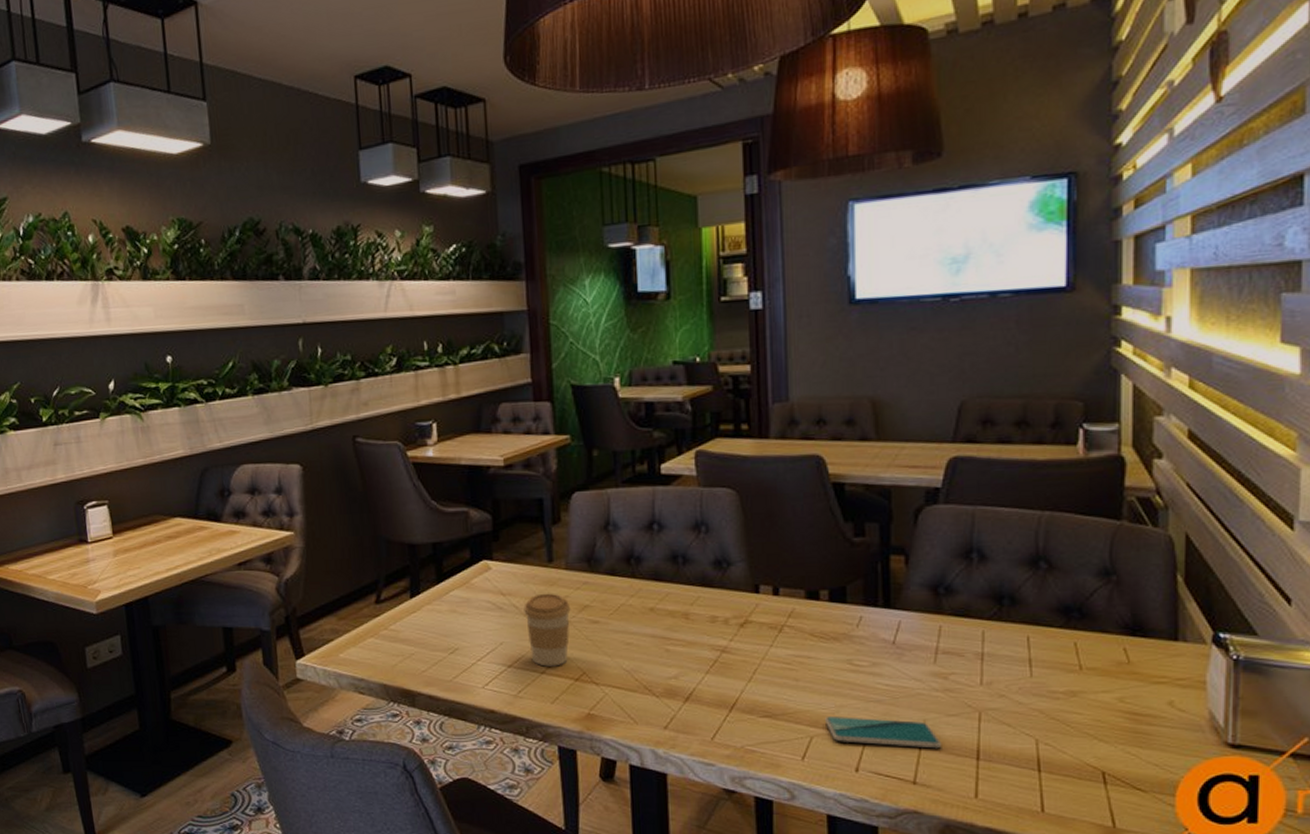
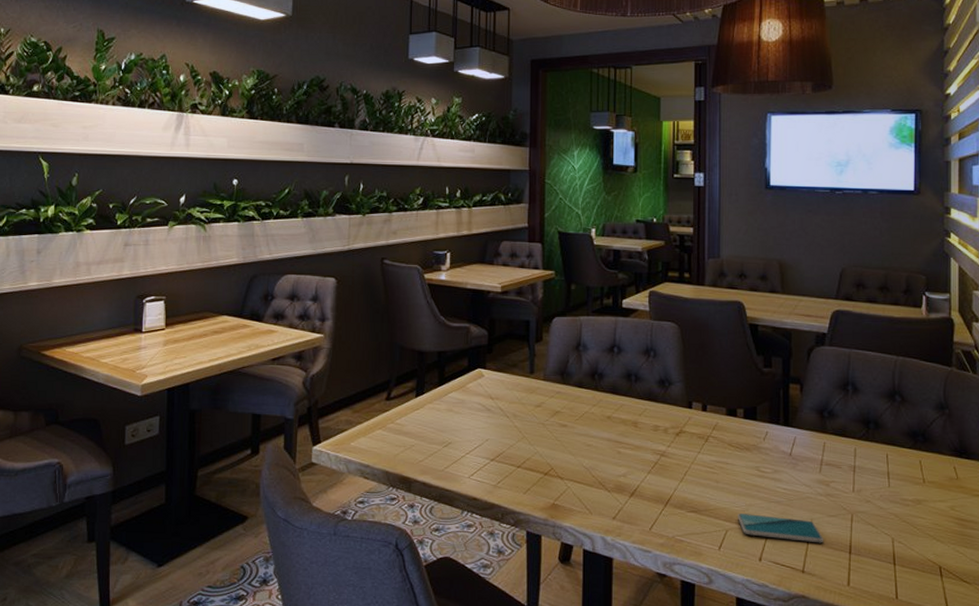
coffee cup: present [524,593,571,667] -> none [507,399,545,462]

